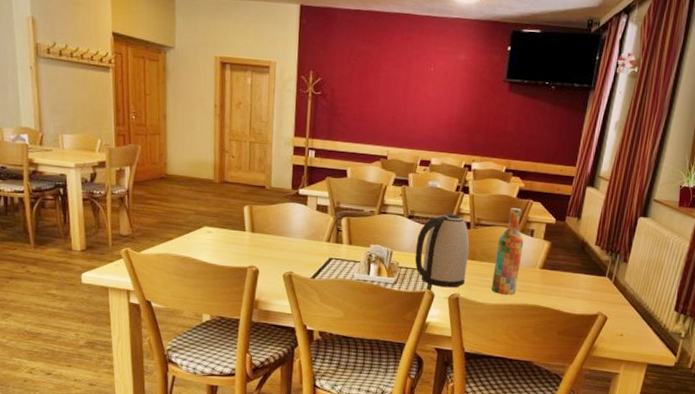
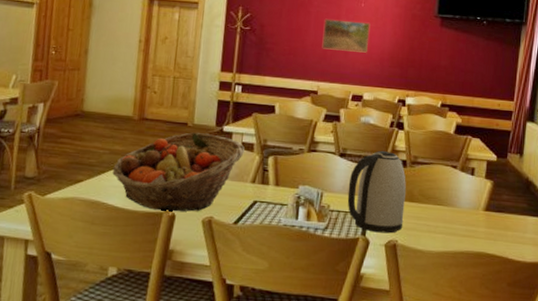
fruit basket: none [199,195,319,267] -> present [112,132,245,212]
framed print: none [391,84,439,118] -> present [322,19,370,53]
wine bottle: present [491,208,524,296] -> none [431,144,464,242]

